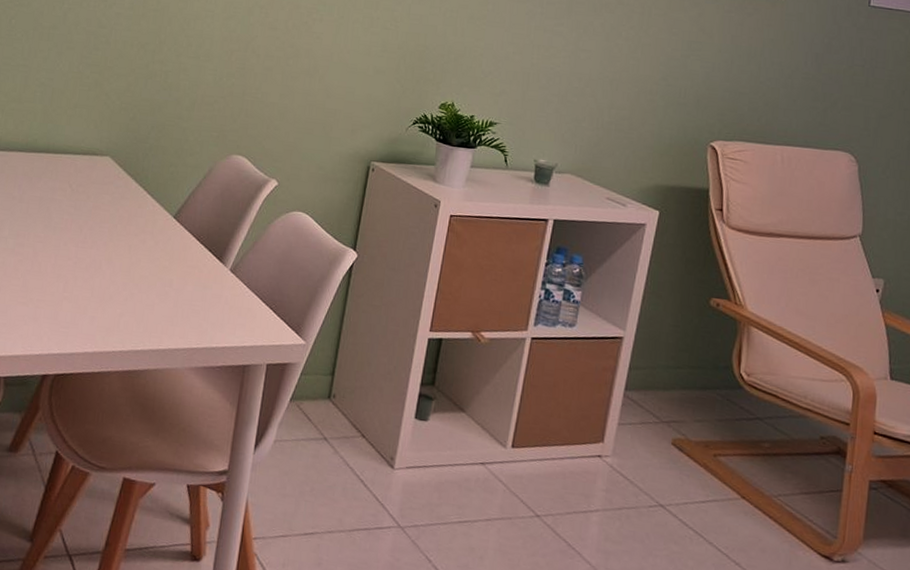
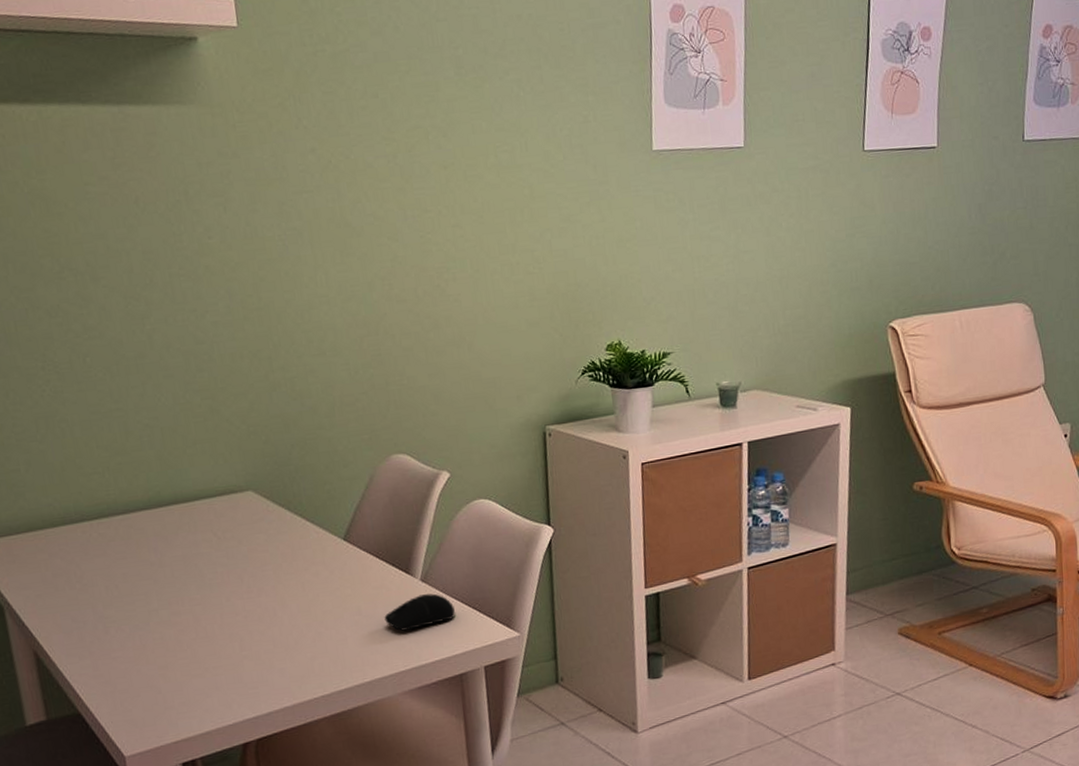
computer mouse: none [190,283,253,313] -> present [384,593,455,631]

